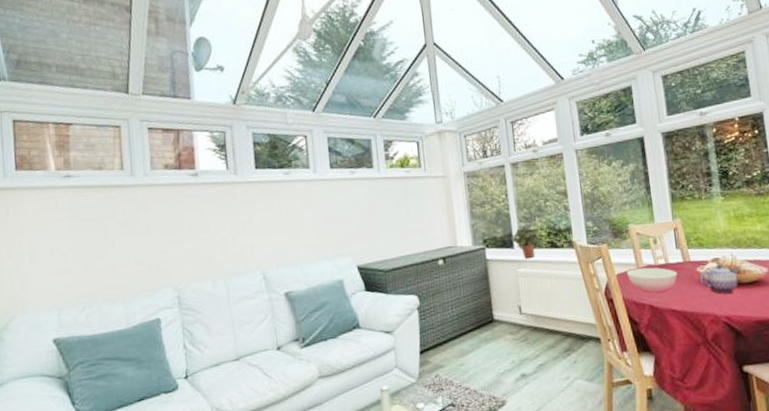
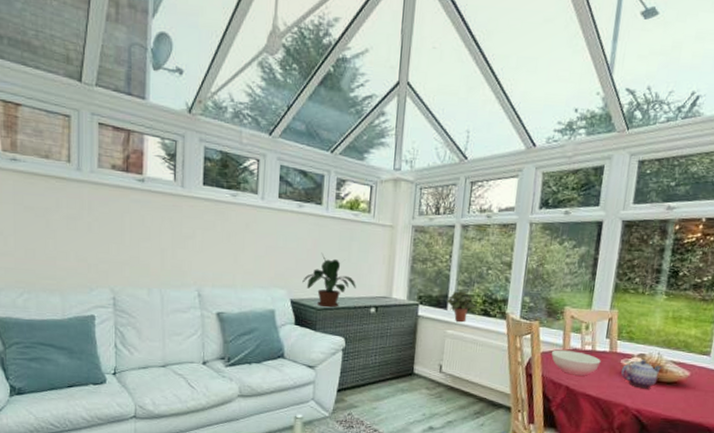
potted plant: none [366,213,420,267] -> present [302,252,356,307]

